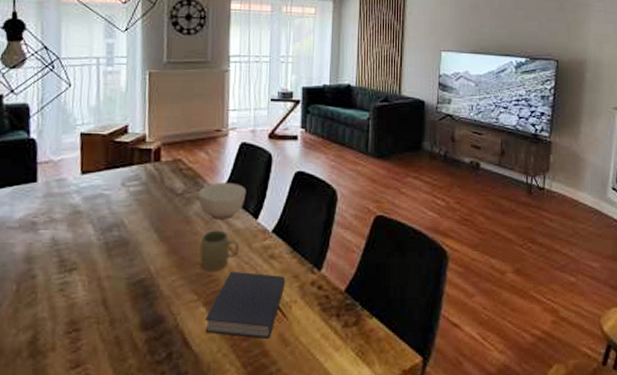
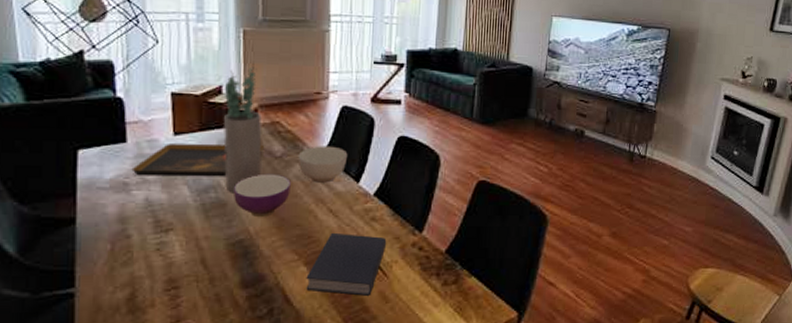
decorative tray: none [40,181,167,215] -> present [131,143,265,177]
vase: none [127,101,164,232] -> present [222,61,263,193]
bowl: none [135,211,191,255] -> present [233,173,291,217]
mug: present [199,230,239,271] -> none [300,193,340,232]

